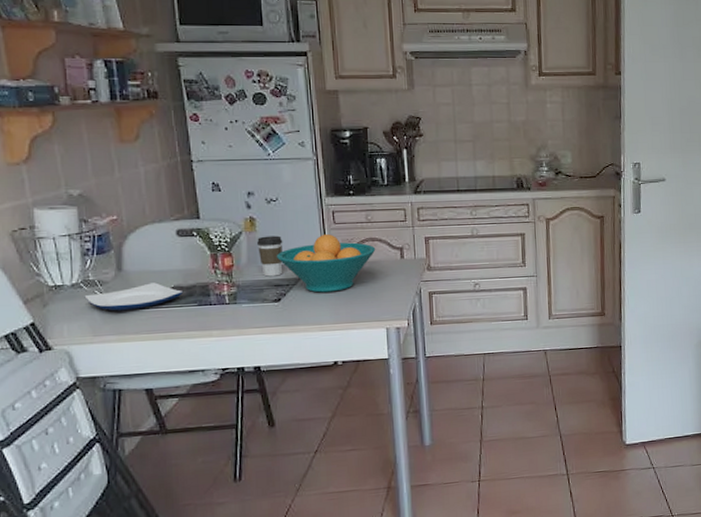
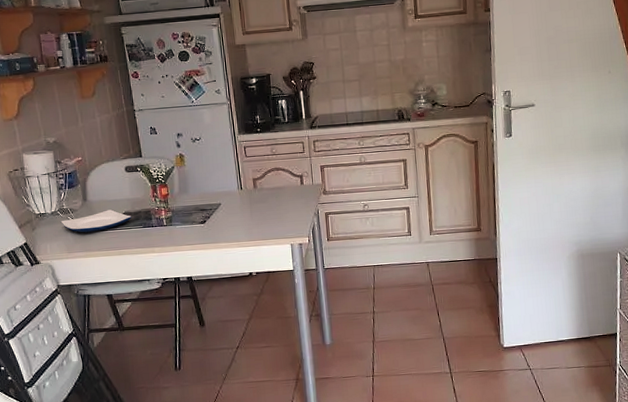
coffee cup: present [257,235,283,277] -> none [186,168,207,203]
fruit bowl: present [276,233,376,293] -> none [201,165,280,215]

